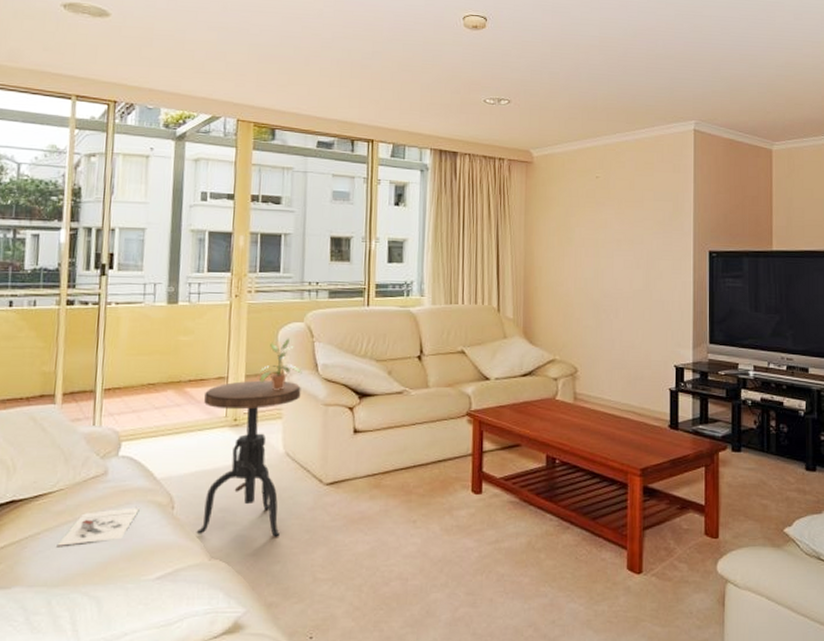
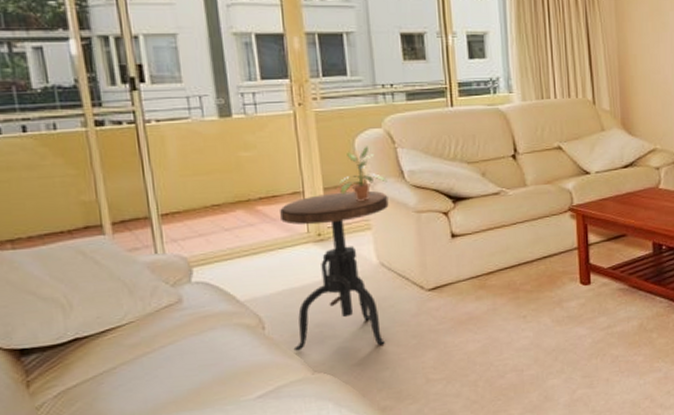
architectural model: present [57,507,140,546] -> none [138,331,226,378]

